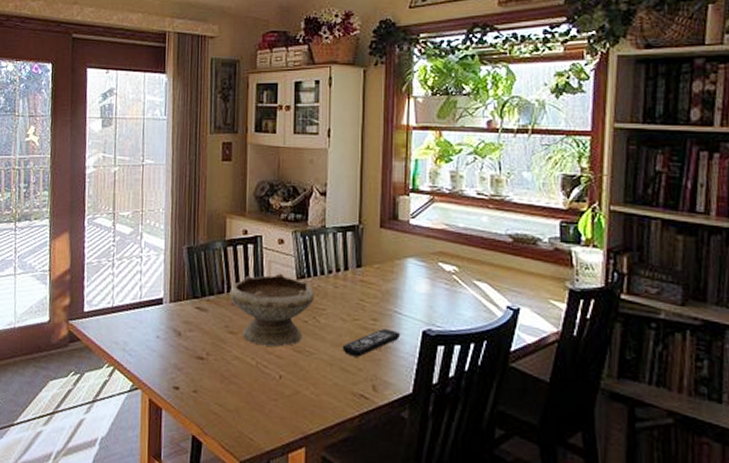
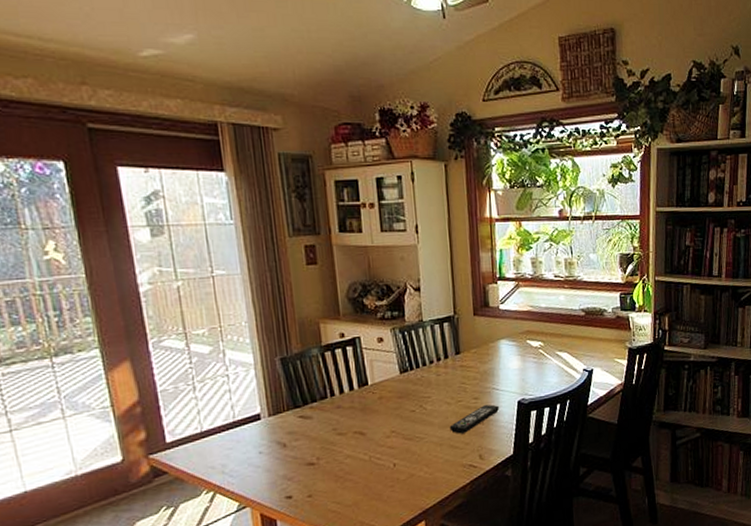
bowl: present [229,273,314,347] -> none [333,370,419,440]

